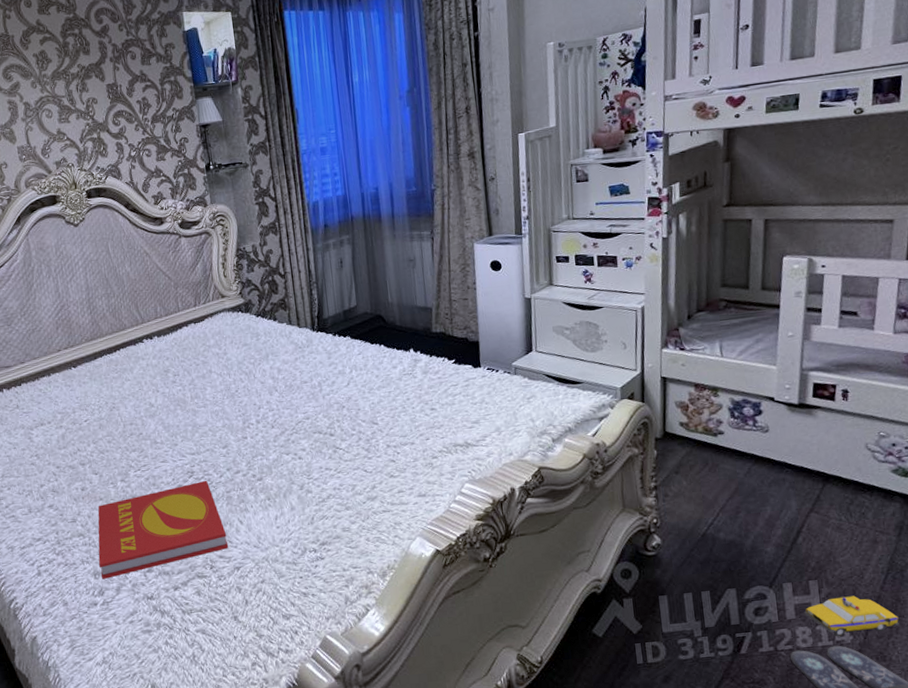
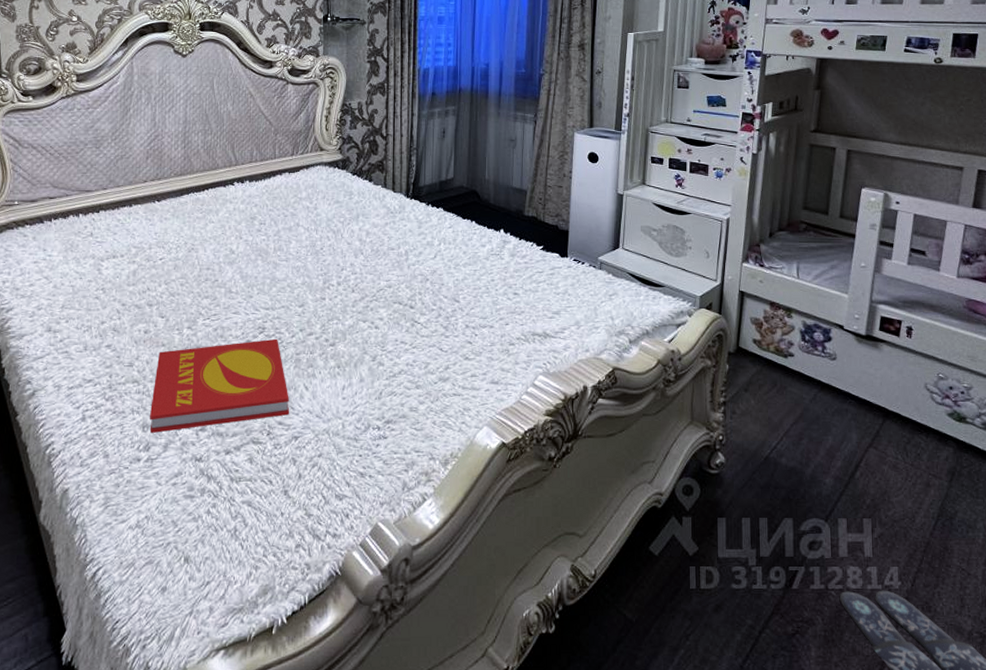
toy car: present [804,595,899,637] -> none [857,539,946,581]

